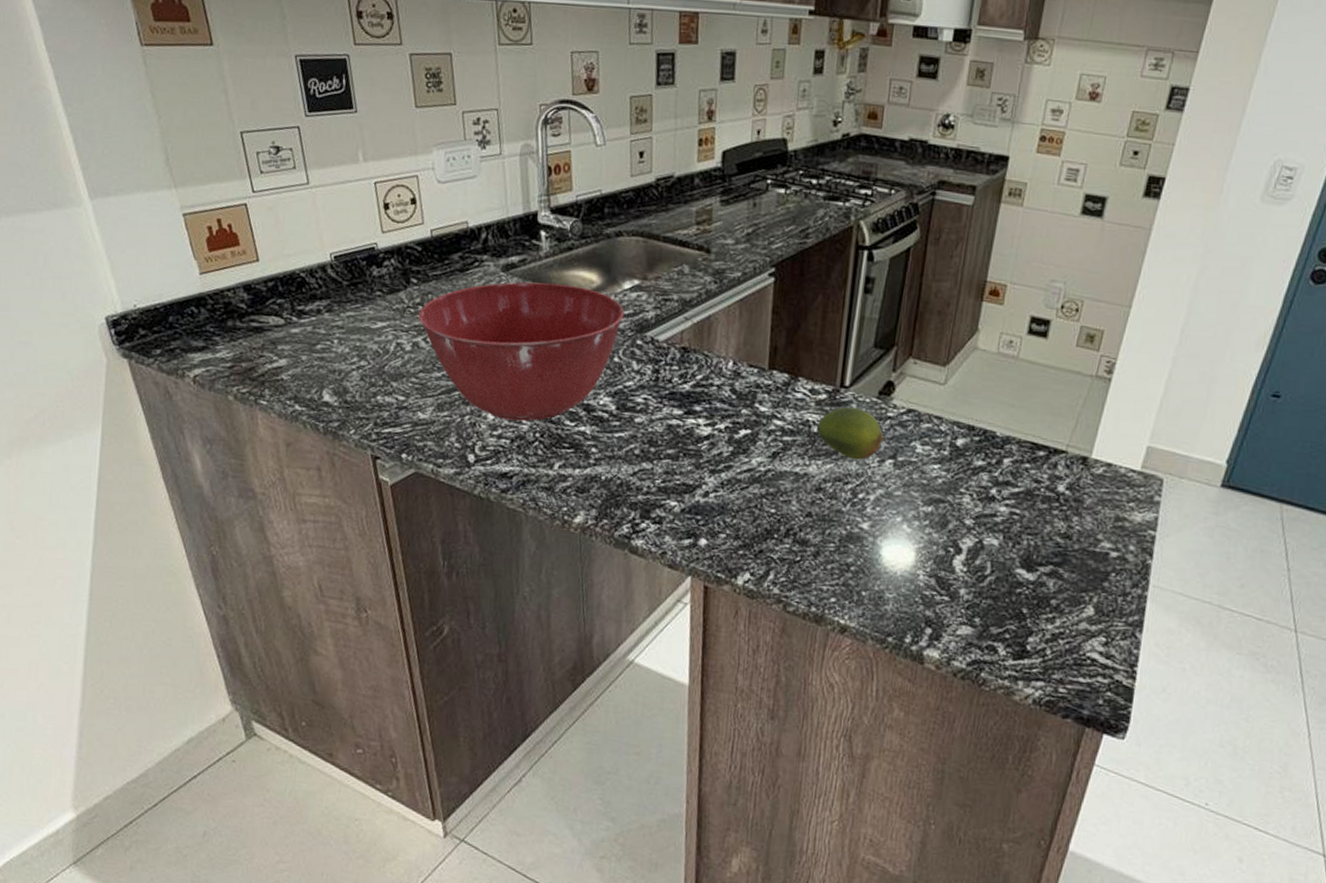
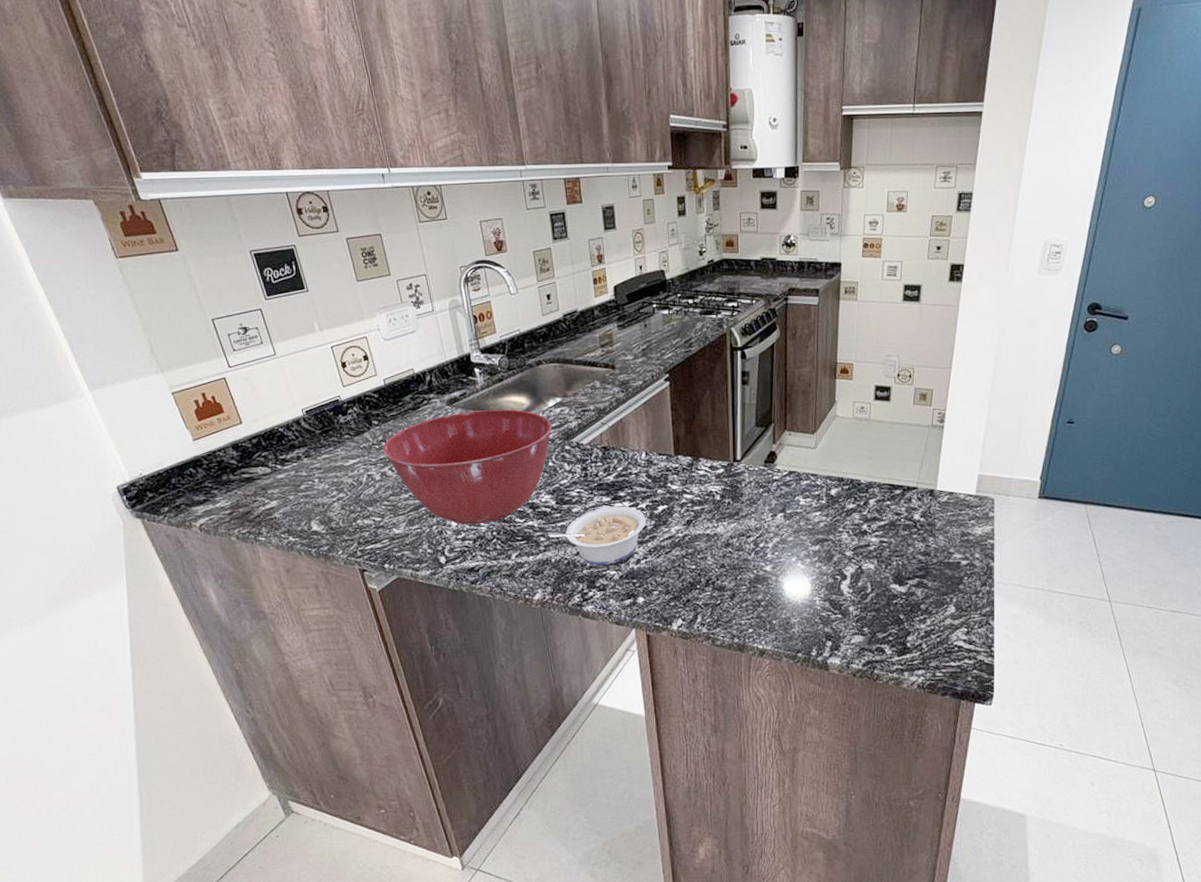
legume: none [600,421,723,493] -> present [547,506,646,565]
fruit: present [817,406,885,460] -> none [720,476,775,517]

